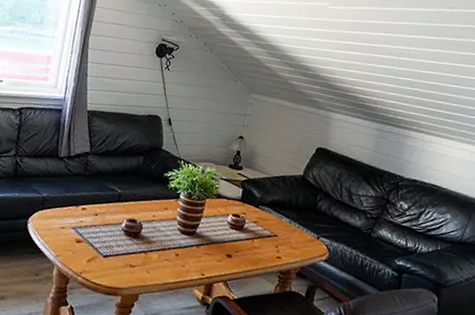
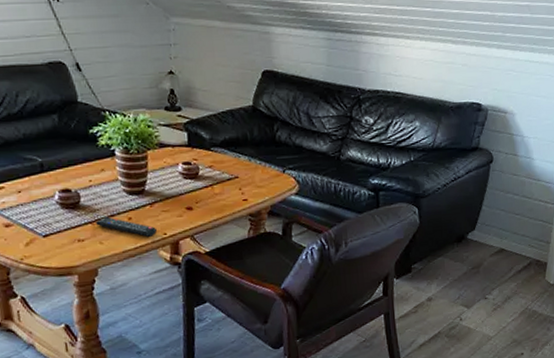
remote control: none [147,249,197,275] -> present [95,217,157,237]

